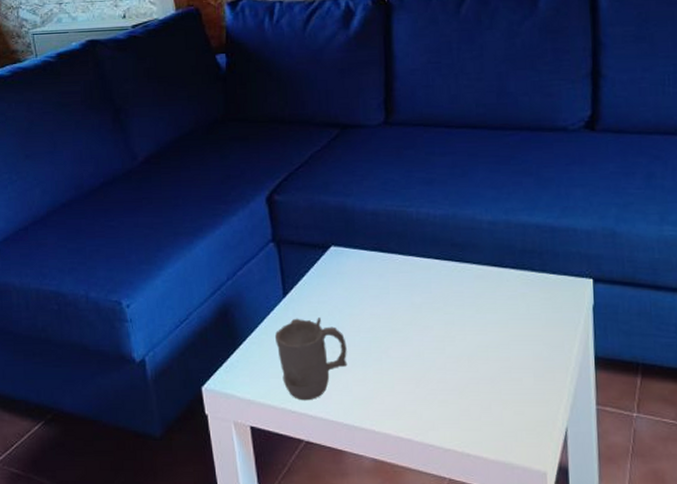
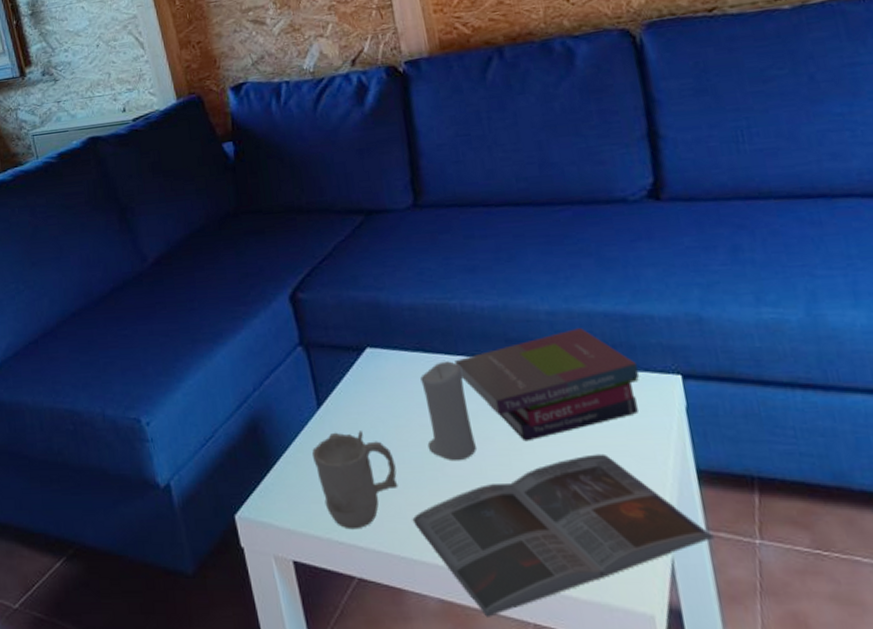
magazine: none [357,342,602,474] -> present [412,453,715,617]
candle: none [376,260,417,345] -> present [420,361,476,462]
books: none [406,237,559,330] -> present [455,328,640,442]

